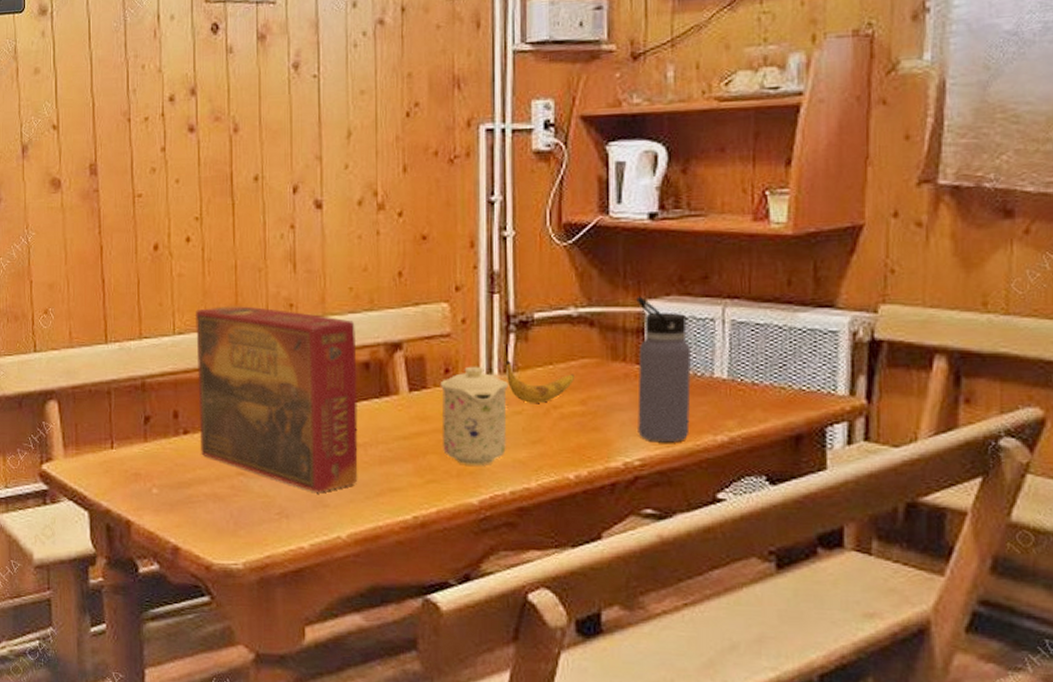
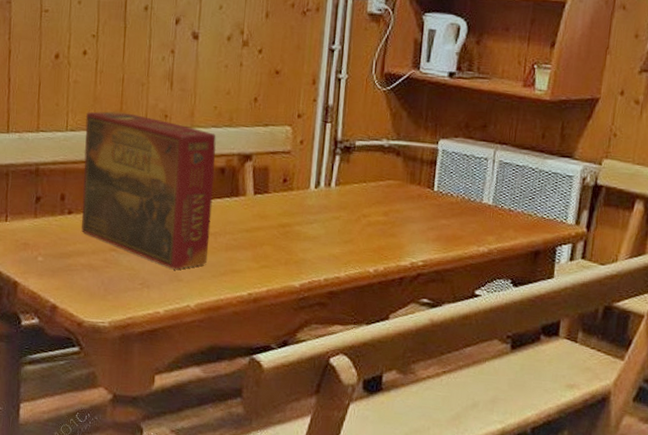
mug: present [439,366,508,465] -> none [276,178,331,257]
banana: present [505,360,574,403] -> none [330,176,381,212]
water bottle: present [636,296,692,442] -> none [423,135,469,249]

